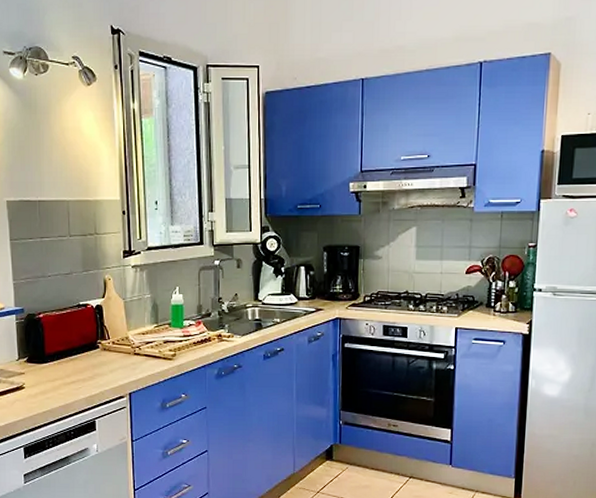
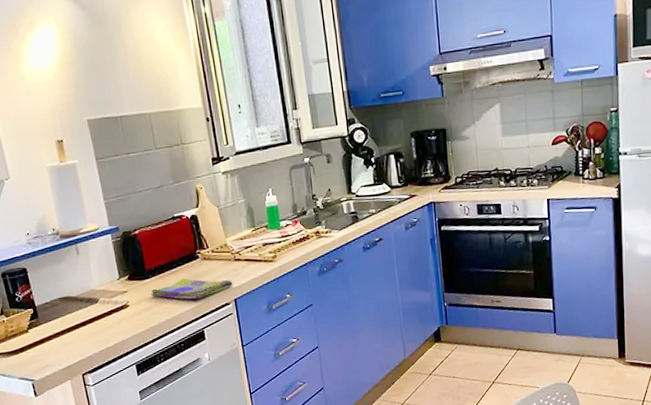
dish towel: none [48,365,130,389] -> present [151,277,233,300]

